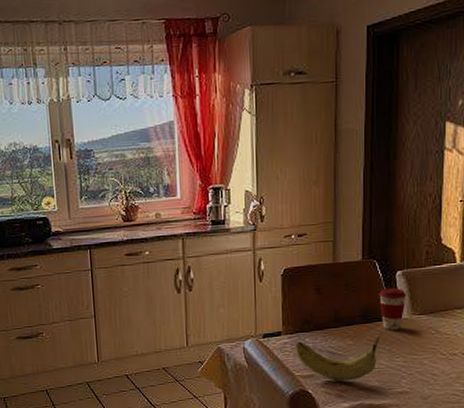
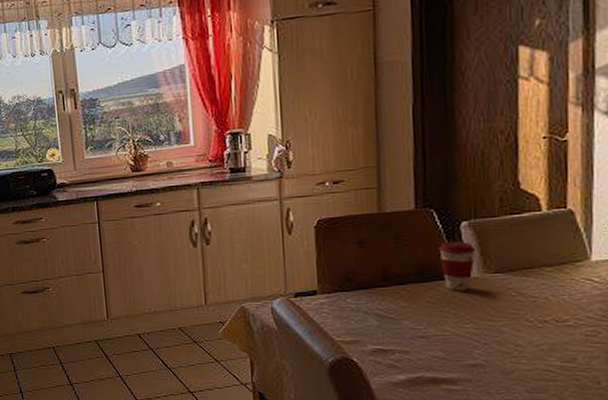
fruit: present [295,335,380,381] -> none [334,296,443,349]

